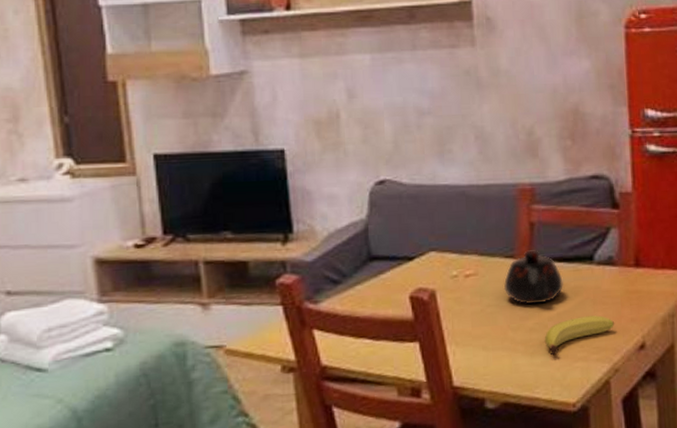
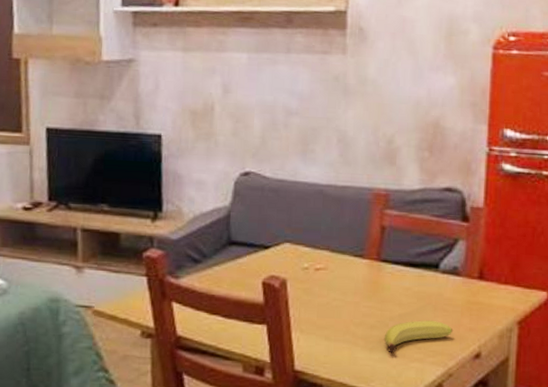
teapot: present [503,250,563,305] -> none [350,252,408,304]

